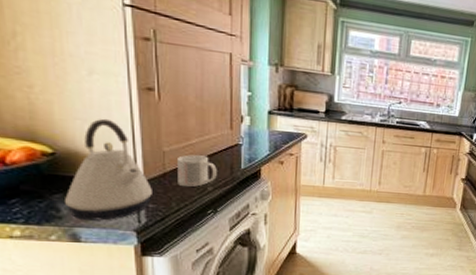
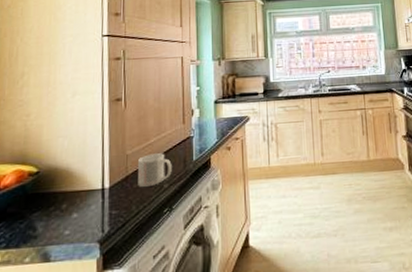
kettle: present [65,118,152,221] -> none [42,132,116,237]

